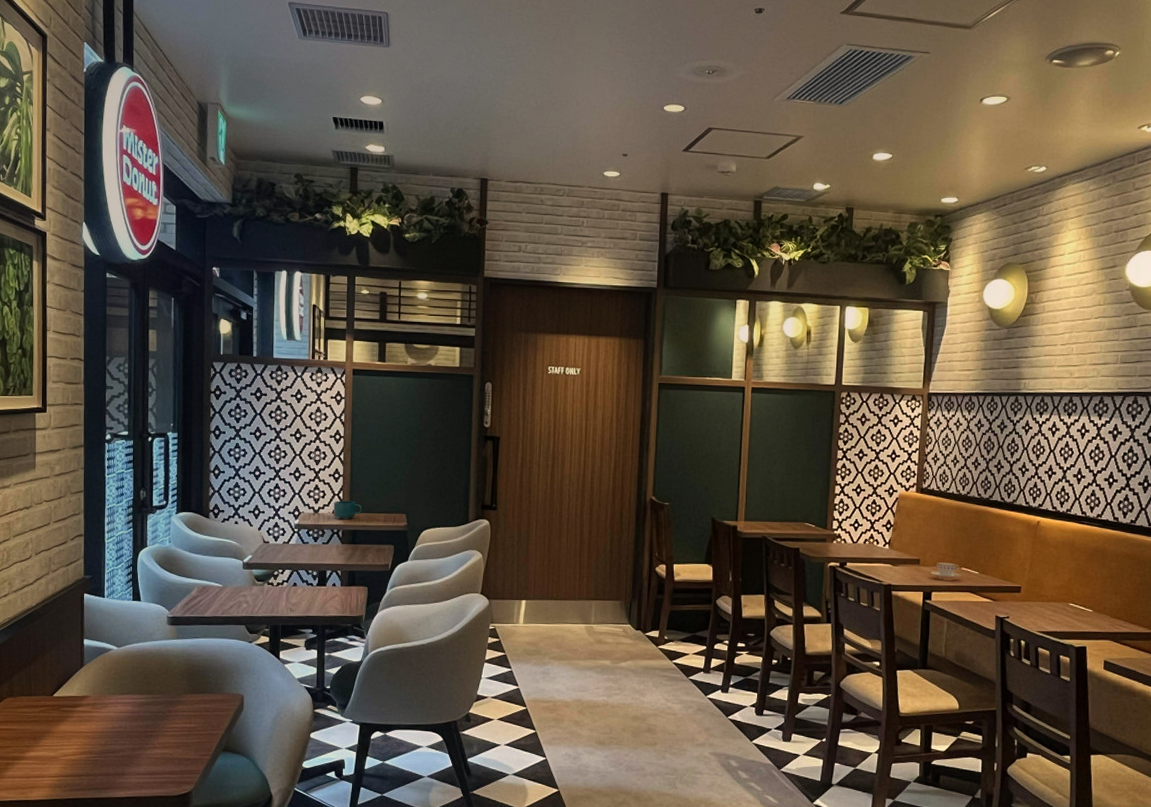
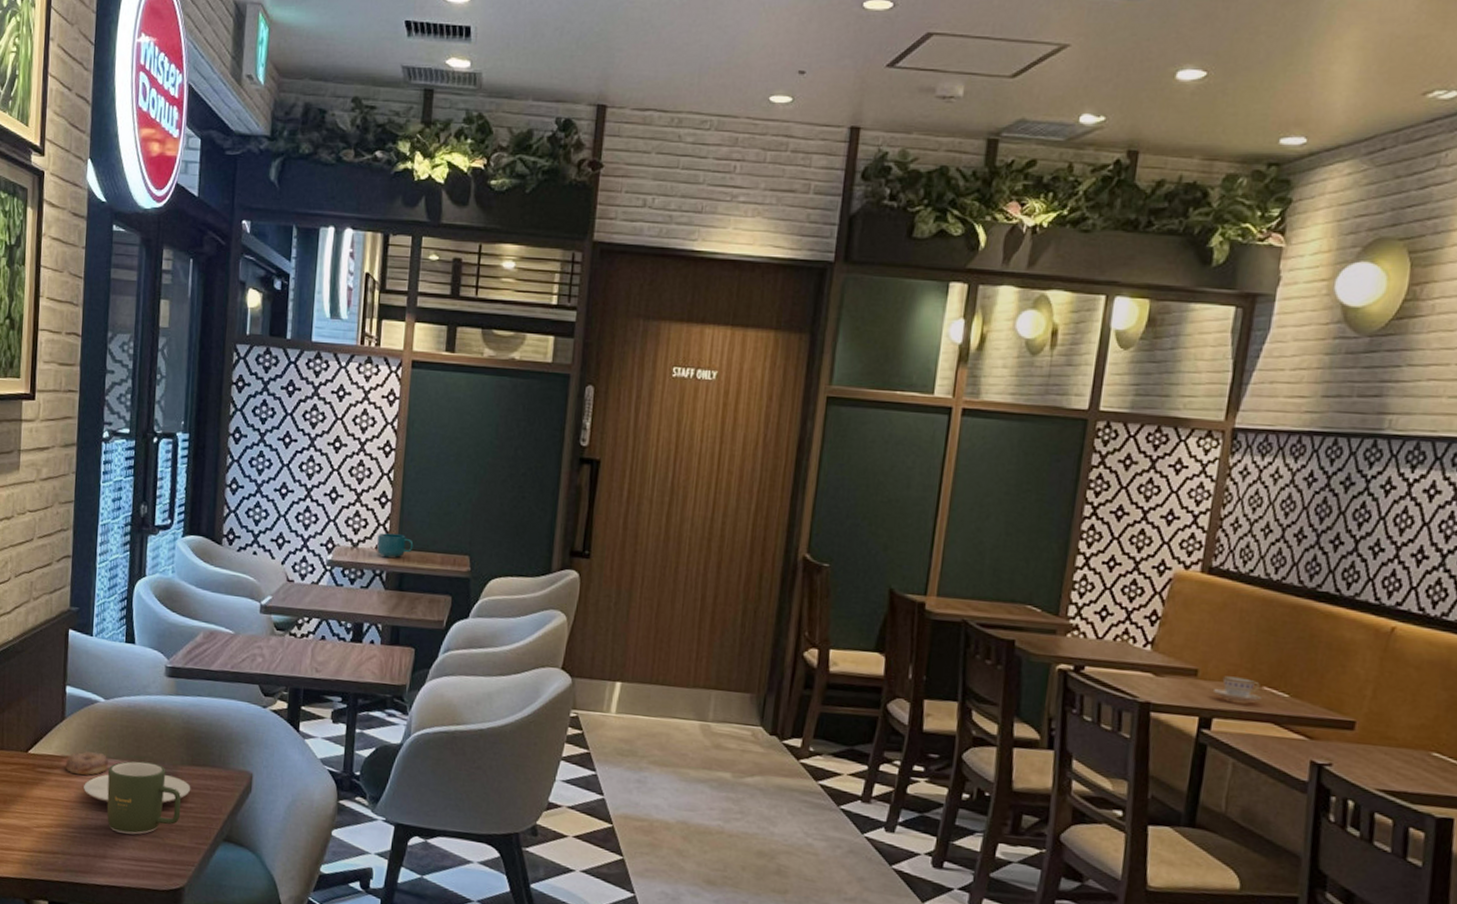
donut: none [85,690,124,710] -> present [65,751,109,776]
plate: none [103,703,193,730] -> present [84,774,191,804]
mug: none [122,694,186,754] -> present [106,761,182,835]

